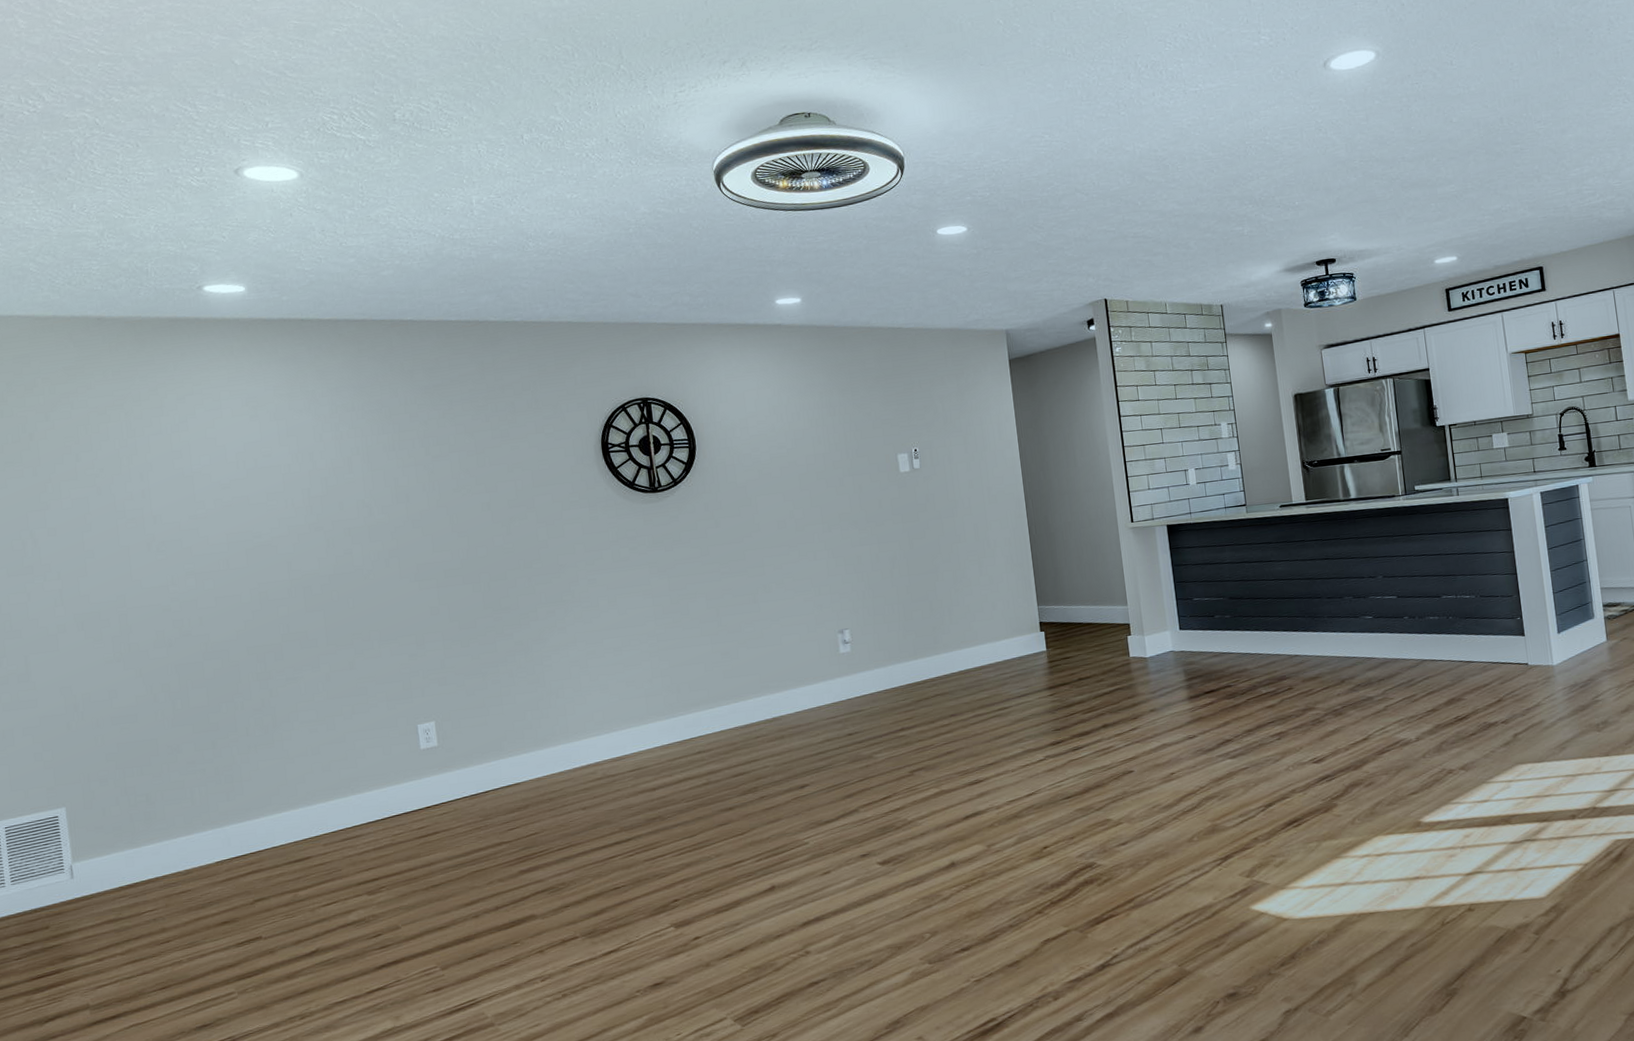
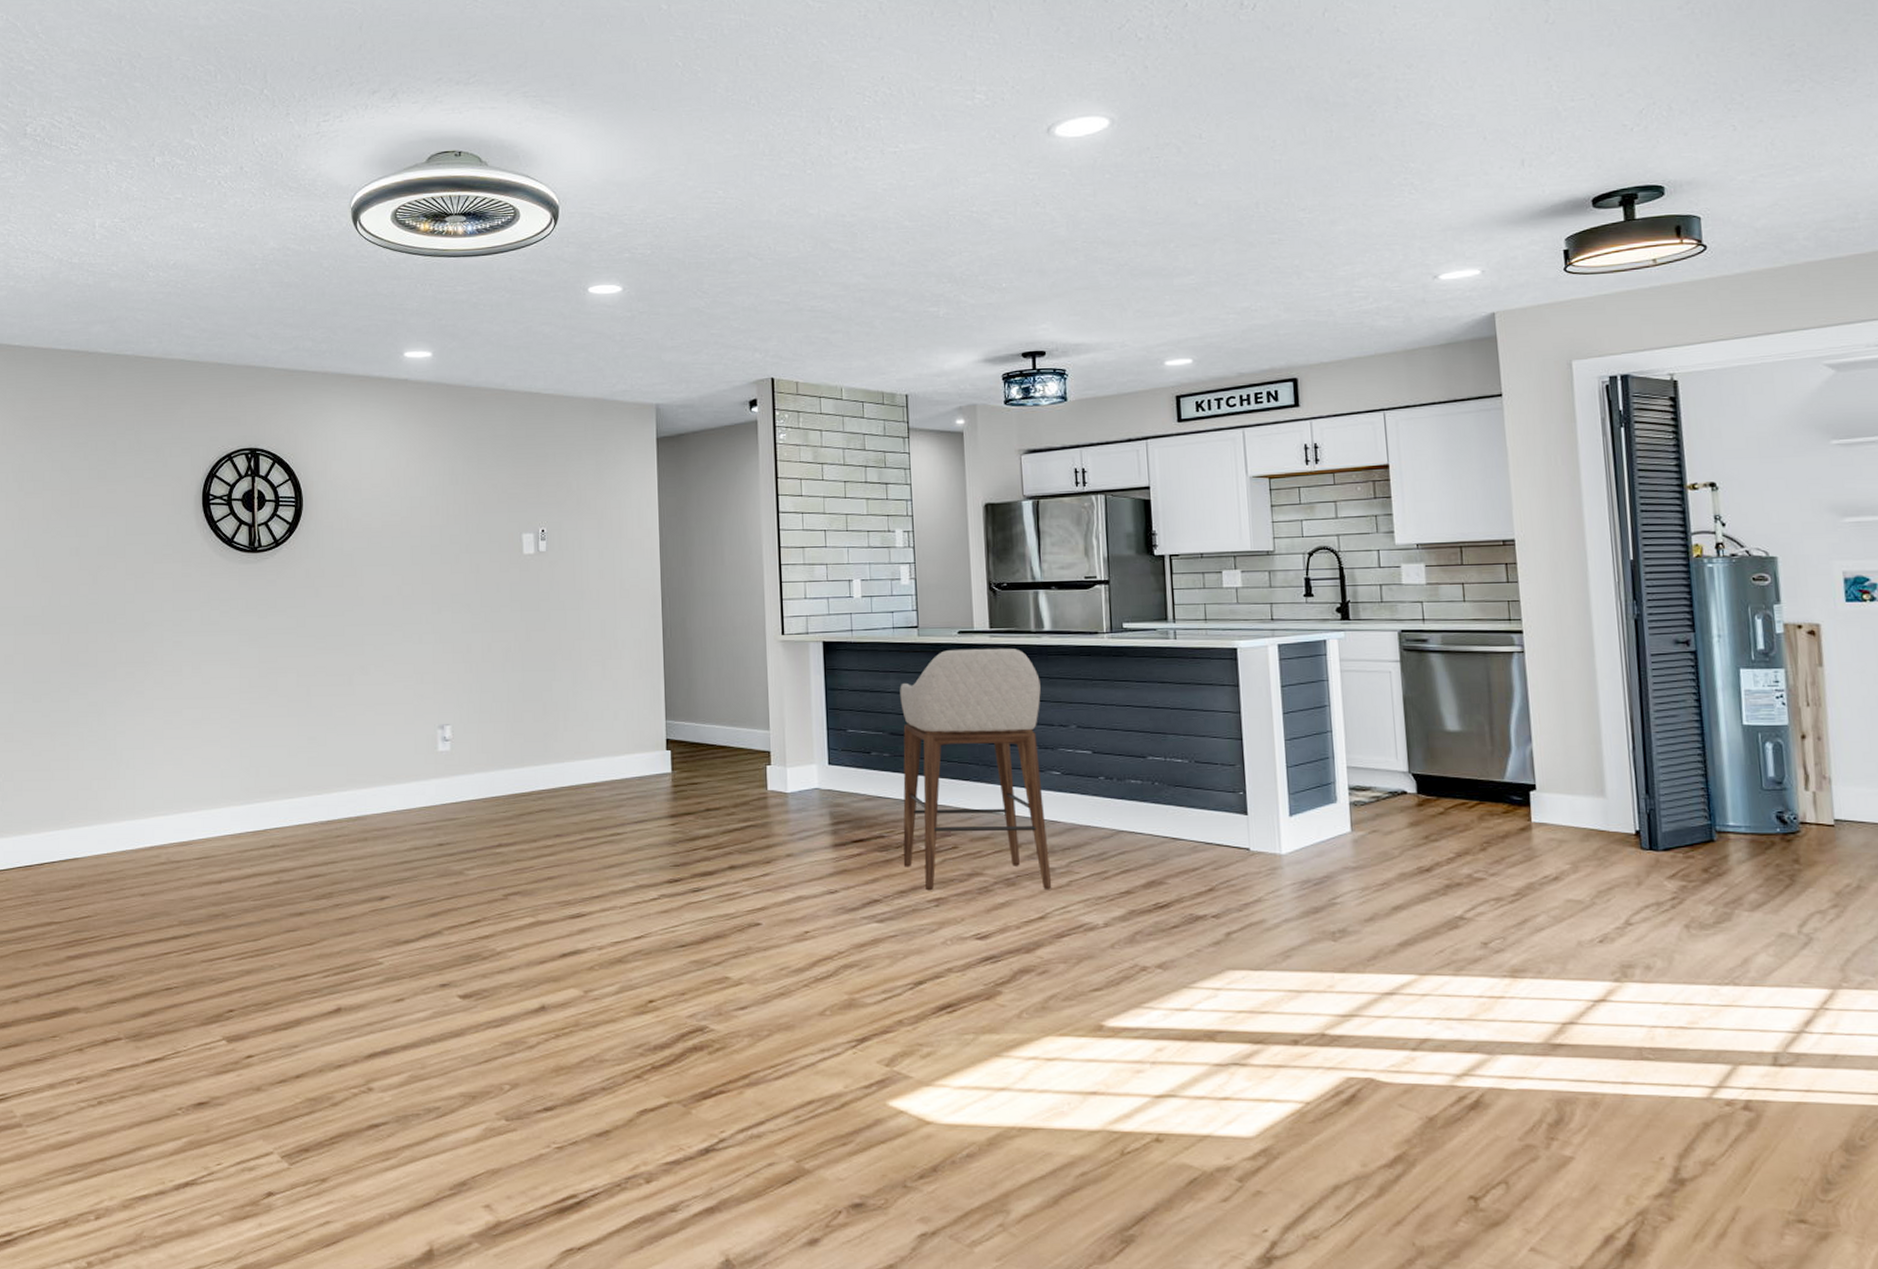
bar stool: none [1234,516,1372,727] -> present [900,648,1052,891]

